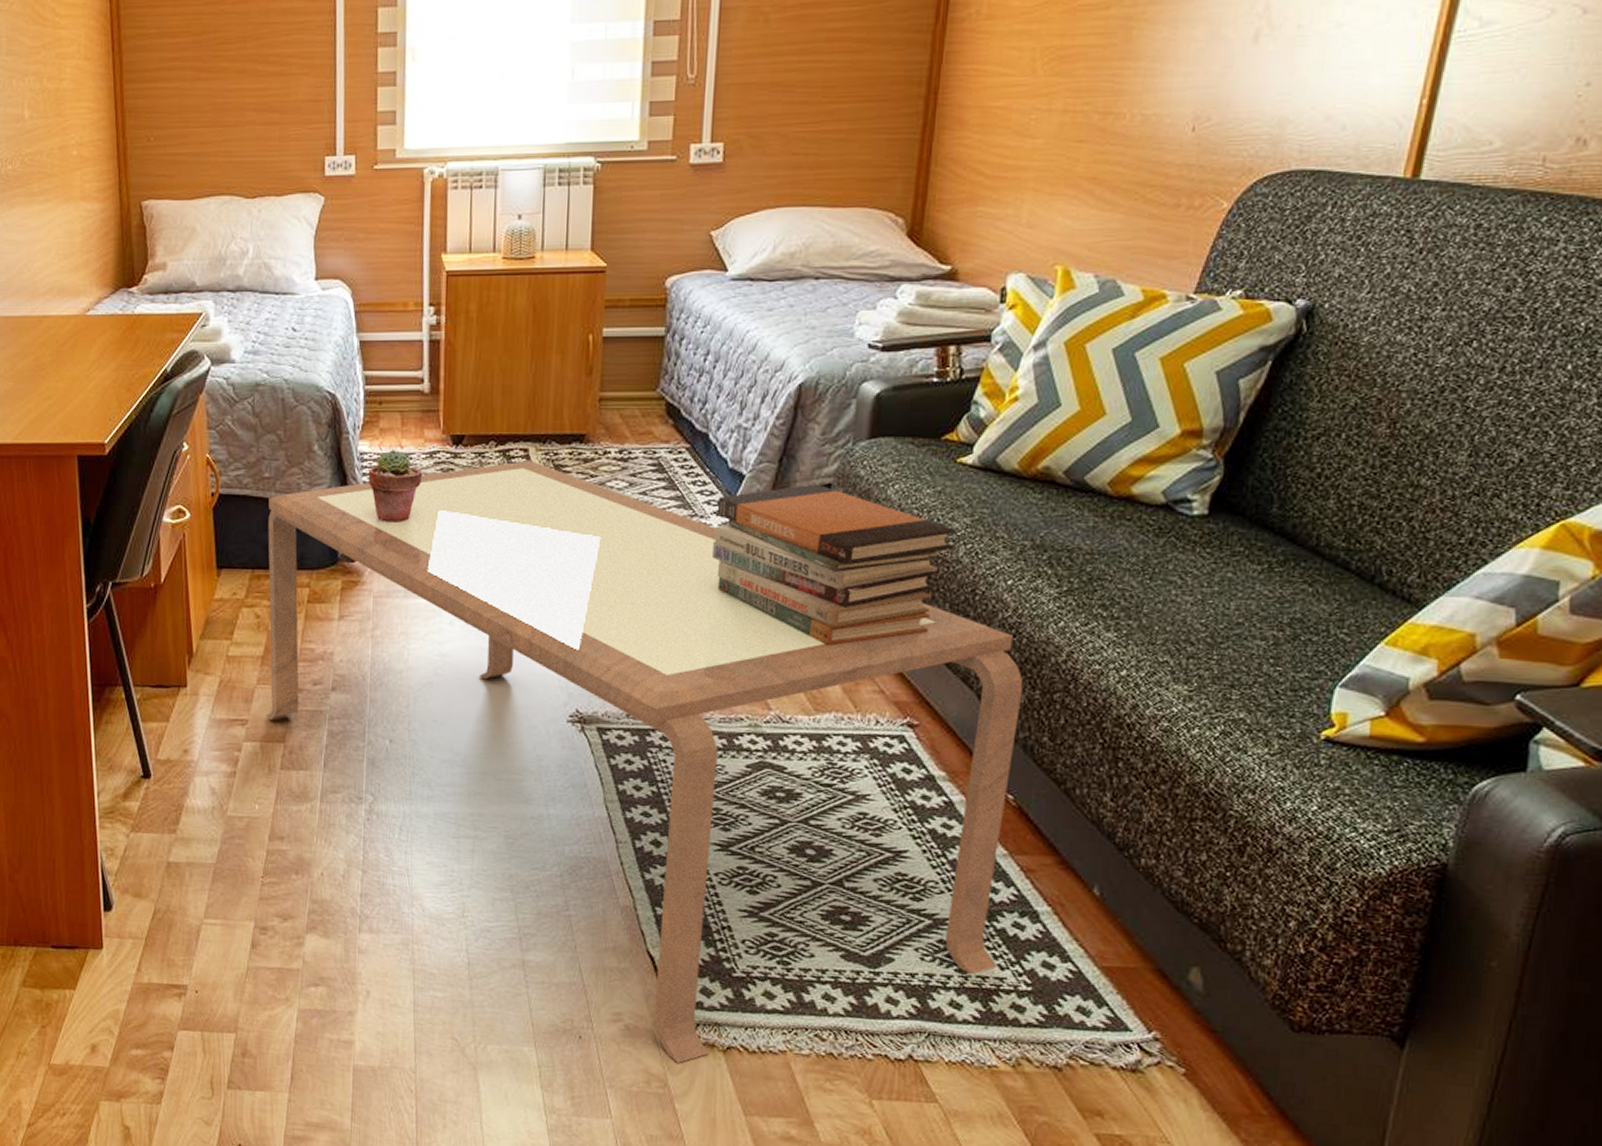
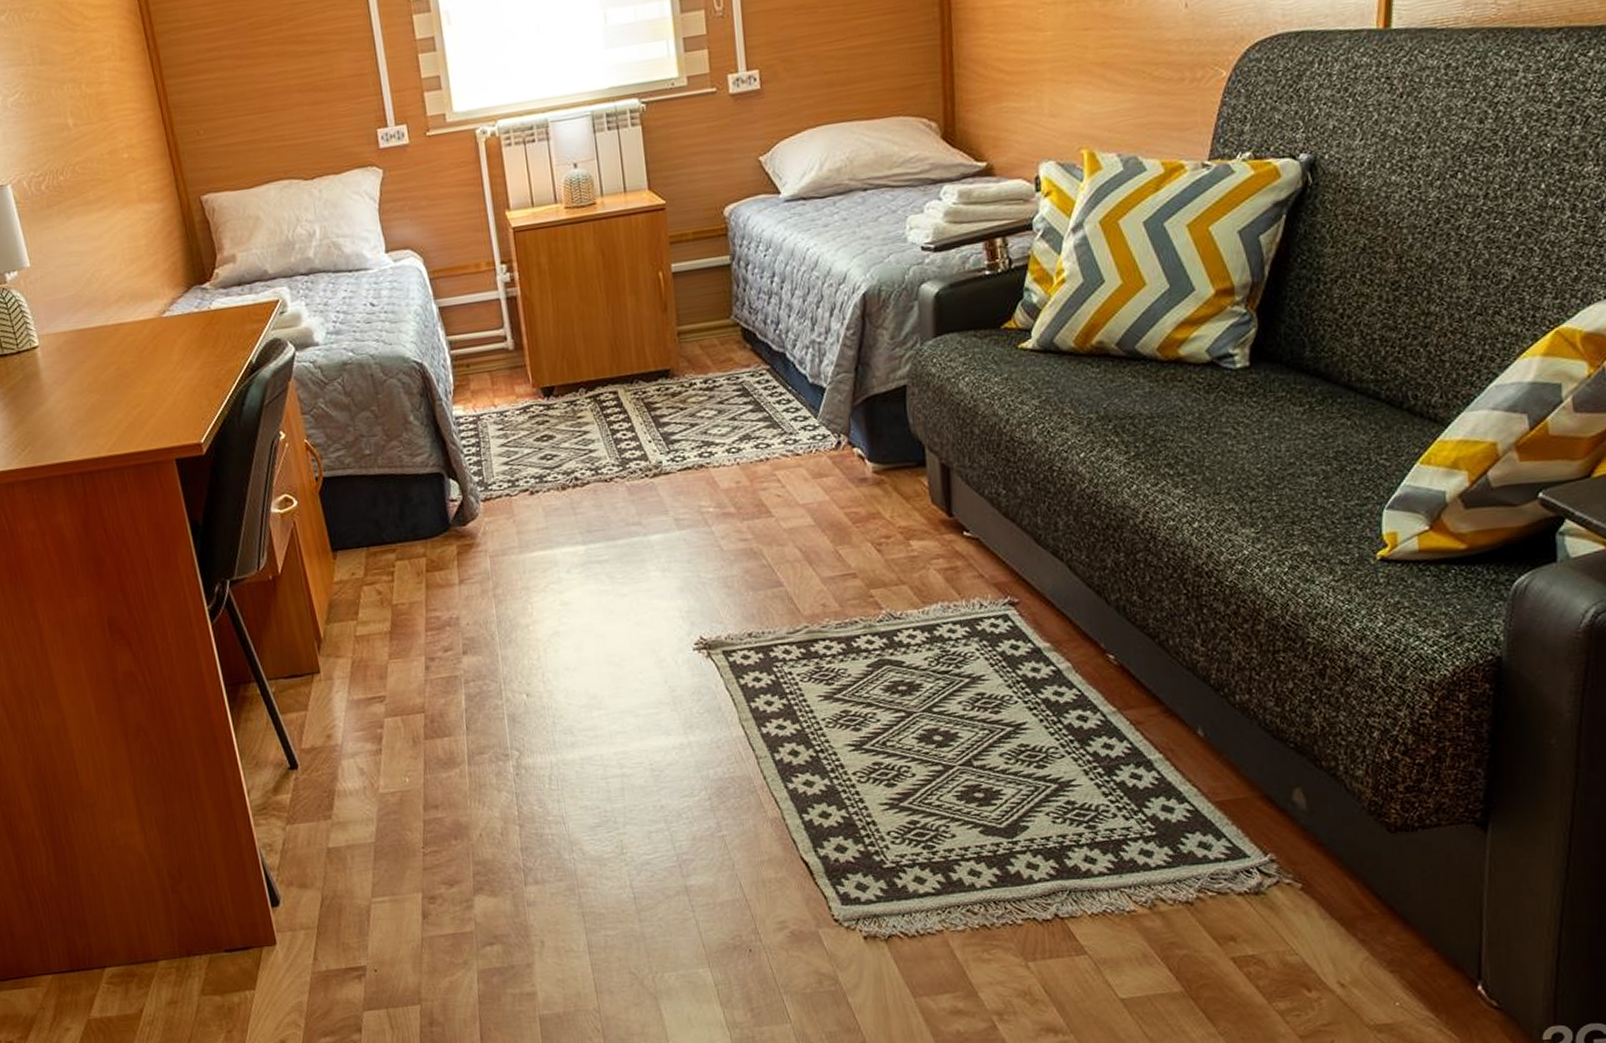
coffee table: present [266,461,1023,1063] -> none [373,402,1123,959]
potted succulent: present [368,450,423,523] -> none [466,410,520,483]
book stack: present [711,484,956,646] -> none [803,386,1028,540]

